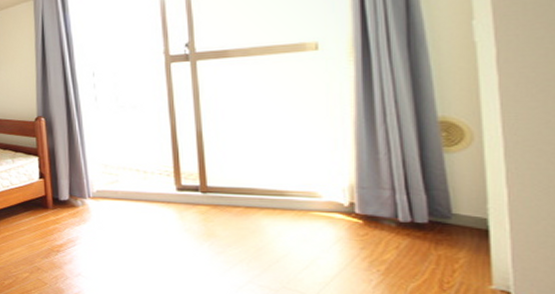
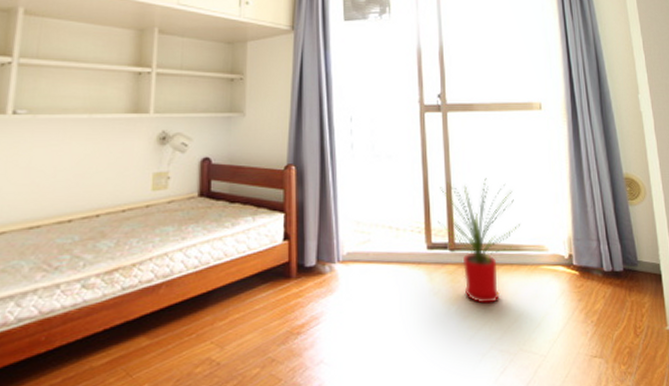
house plant: none [188,125,285,243] -> present [438,178,520,304]

